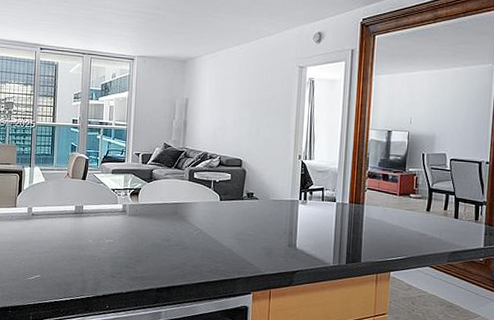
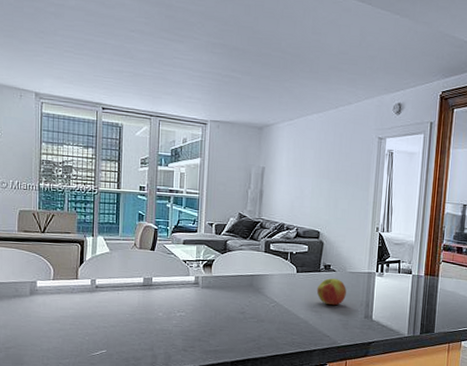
apple: none [239,206,270,234] -> present [316,278,347,306]

